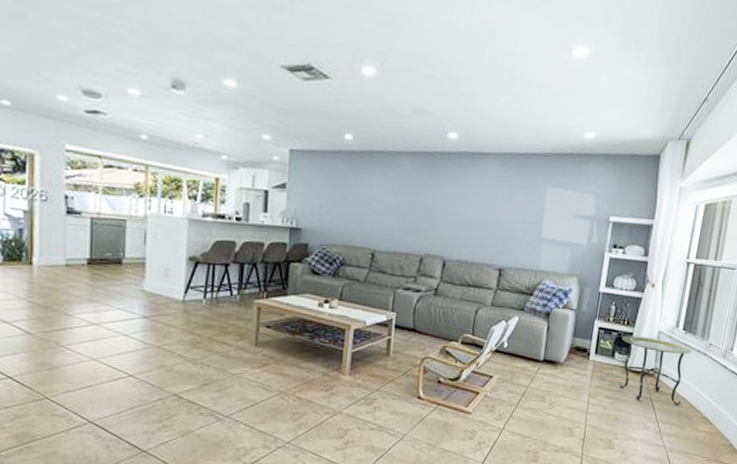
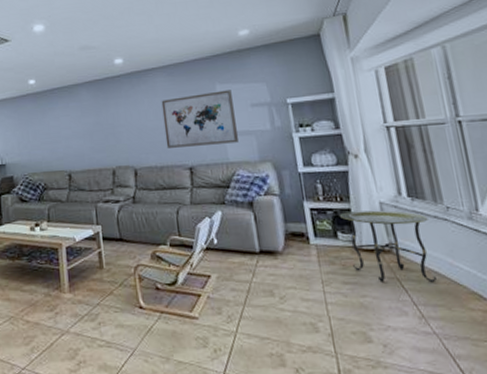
wall art: none [481,191,561,252] -> present [161,90,238,148]

